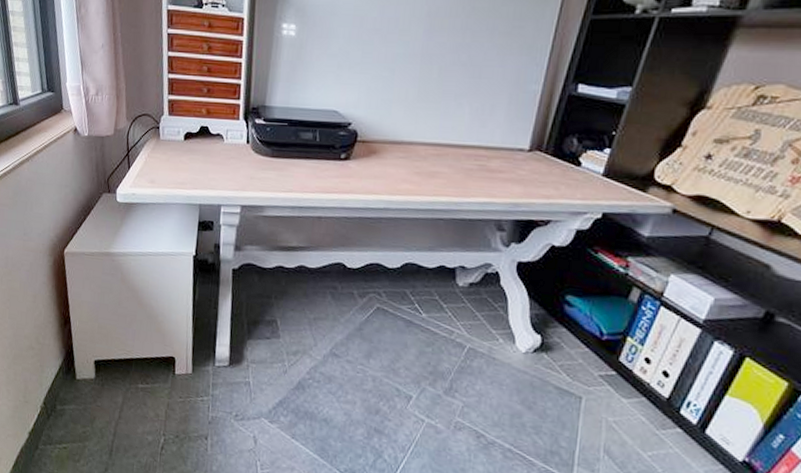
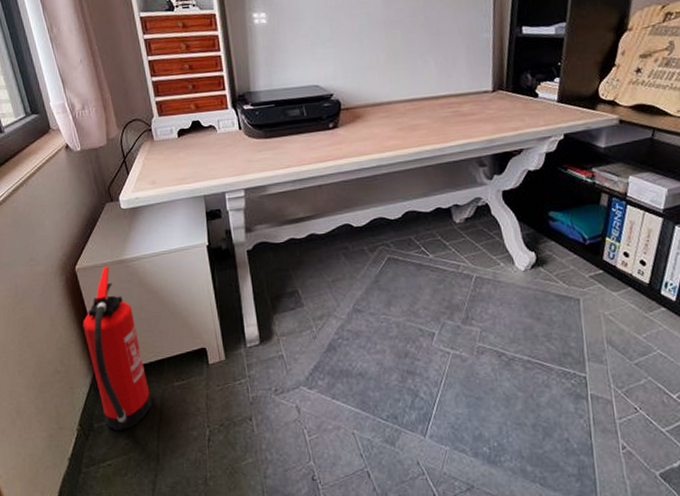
fire extinguisher: none [62,255,115,419] -> present [83,265,152,431]

